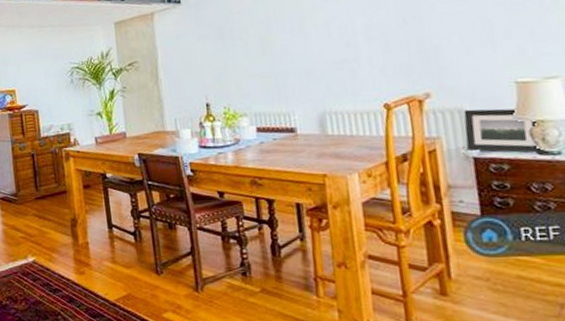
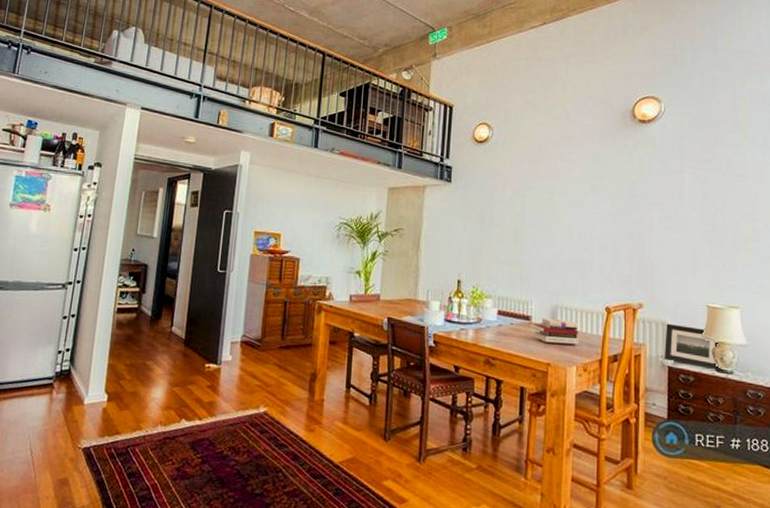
books: none [298,125,358,154] -> present [532,318,579,346]

